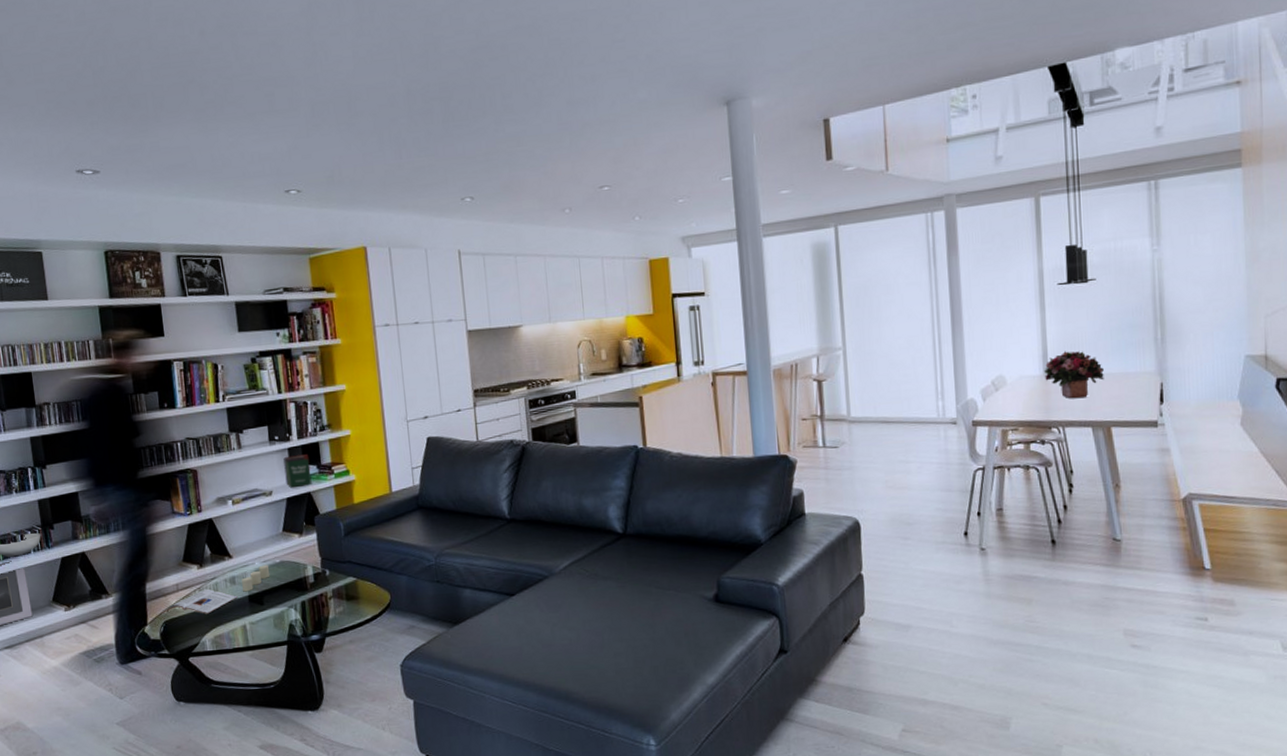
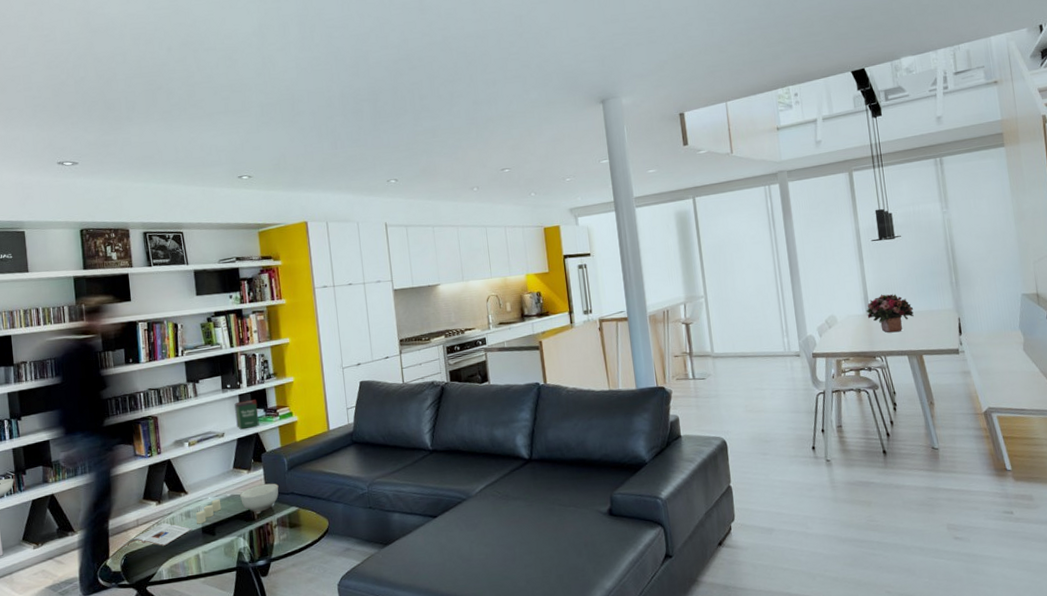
bowl: none [289,549,335,582] -> present [239,483,279,513]

